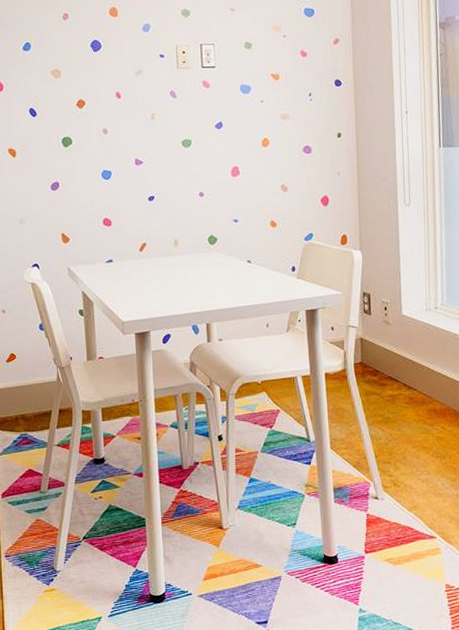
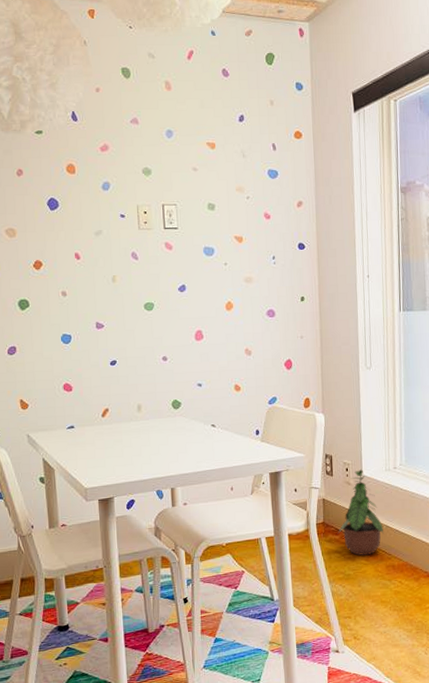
potted plant: none [377,309,425,399] -> present [338,469,384,556]

